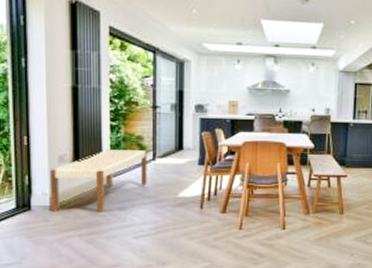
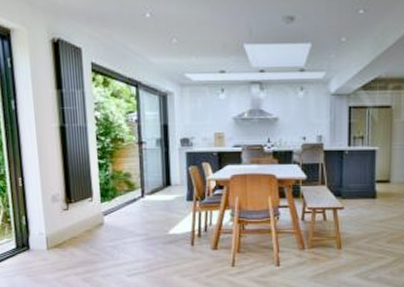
bench: present [49,149,147,213] -> none [44,188,137,251]

